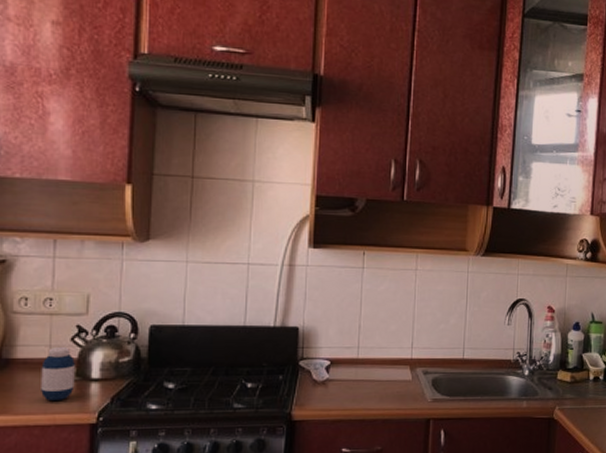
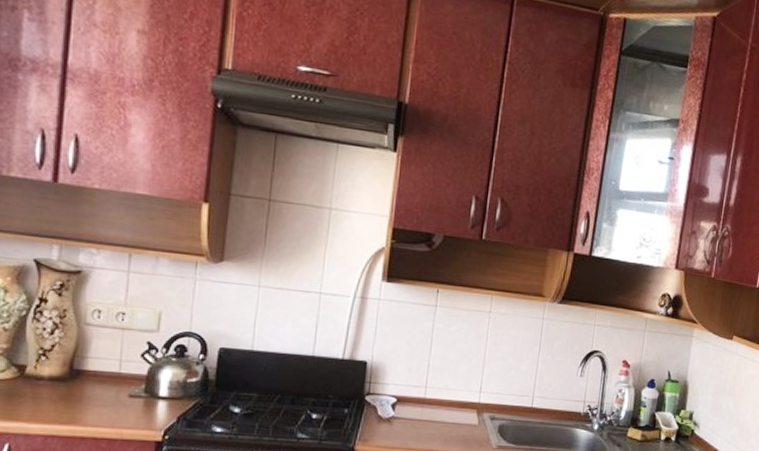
medicine bottle: present [41,346,75,402] -> none [109,361,144,416]

